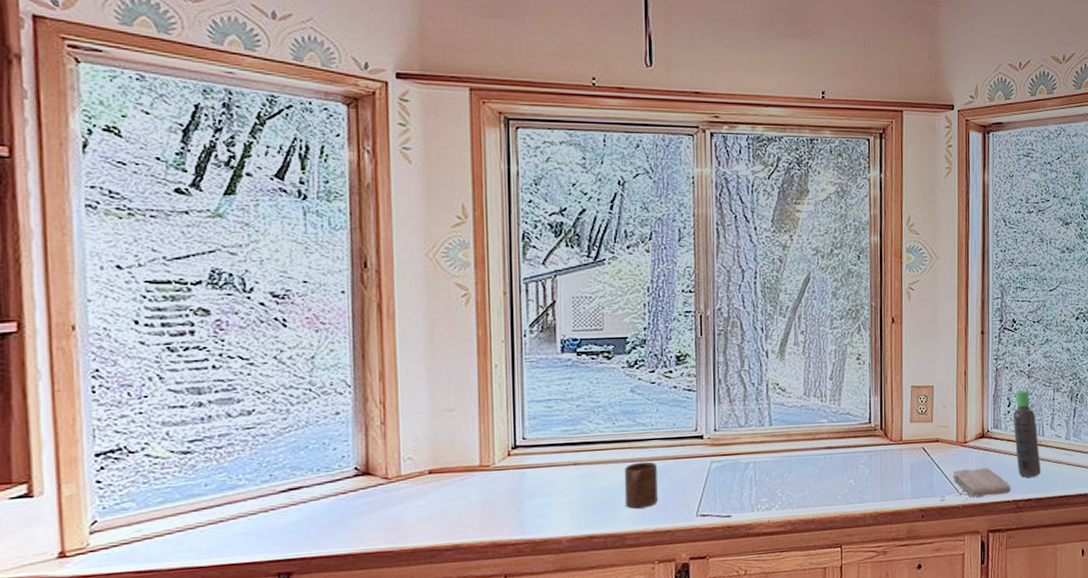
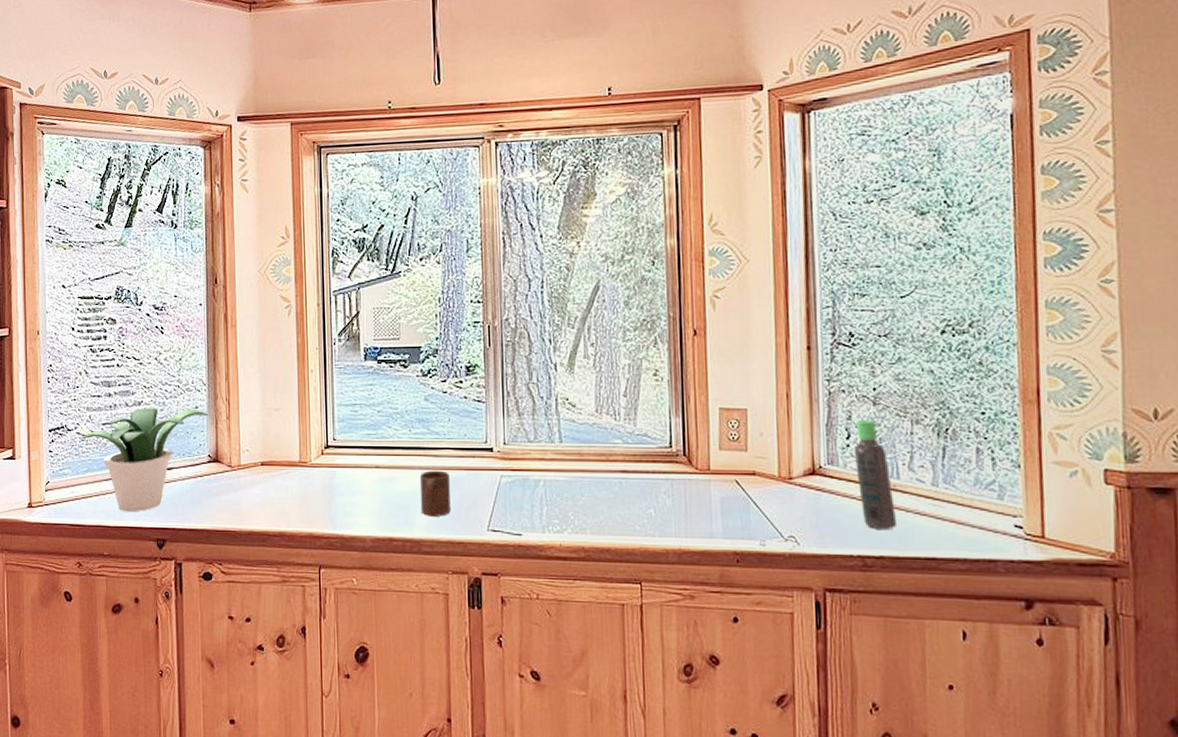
potted plant: none [151,415,355,547] -> present [80,408,209,512]
washcloth: present [952,467,1011,497] -> none [775,510,855,547]

